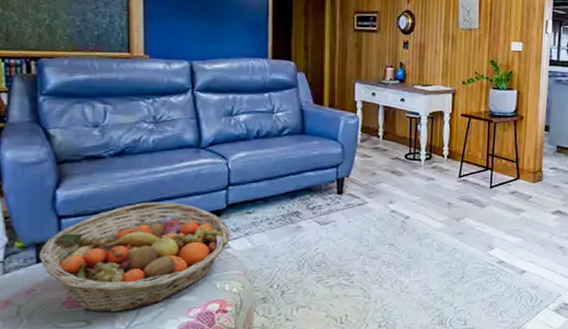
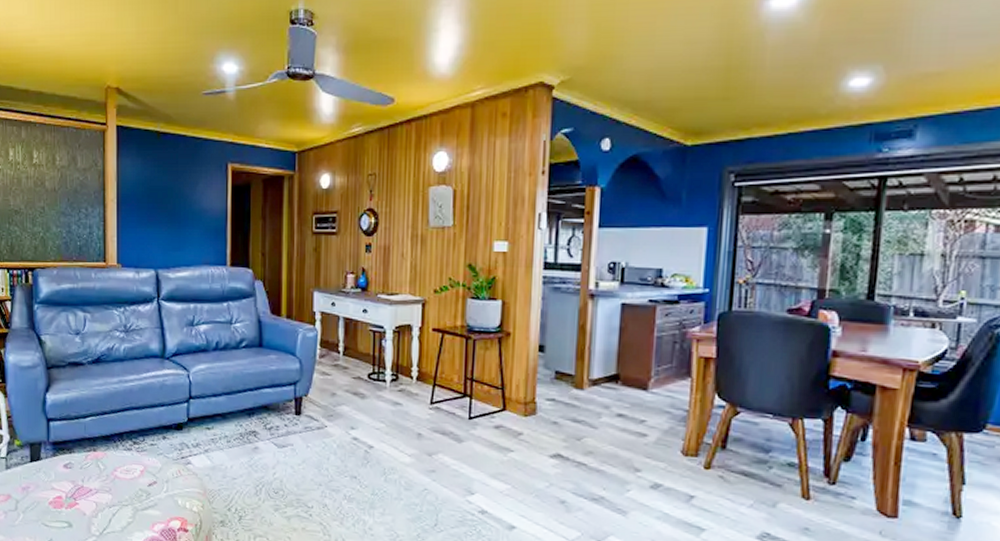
fruit basket: present [39,202,231,313] -> none [33,410,191,518]

